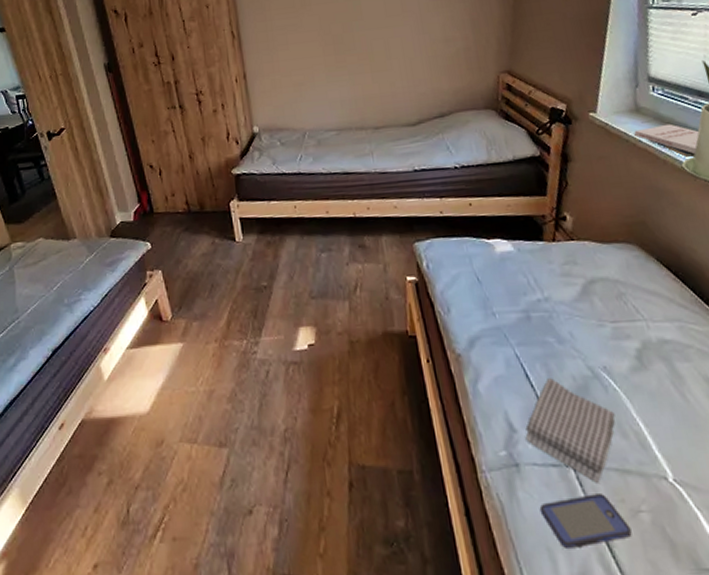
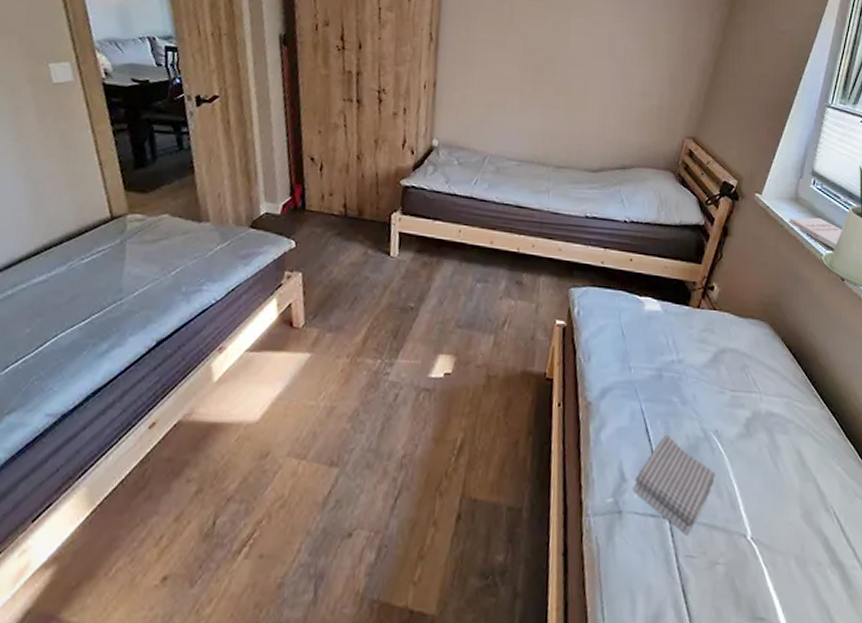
mobile phone: present [539,494,632,548] -> none [631,545,706,592]

